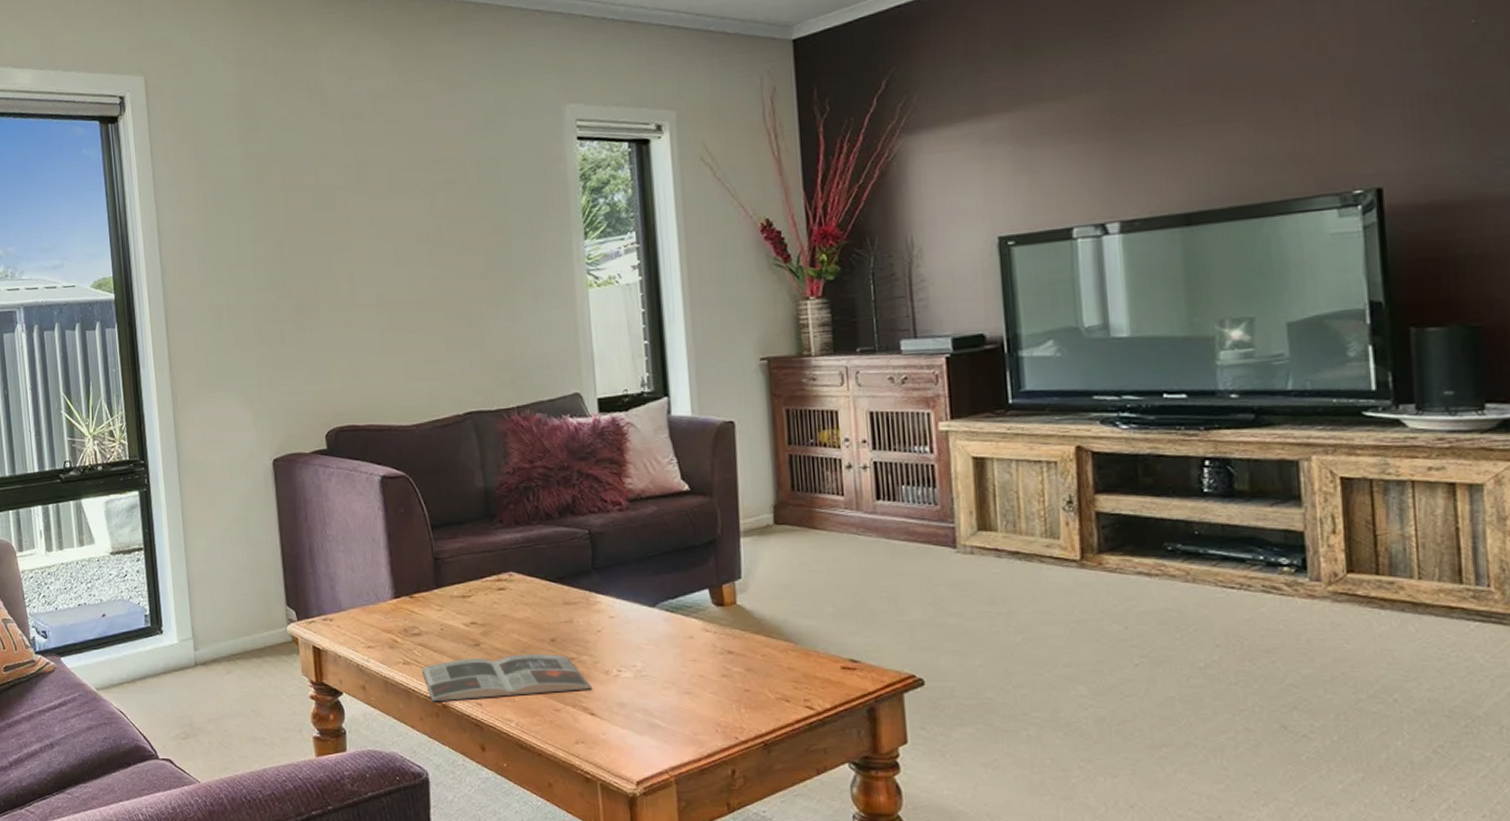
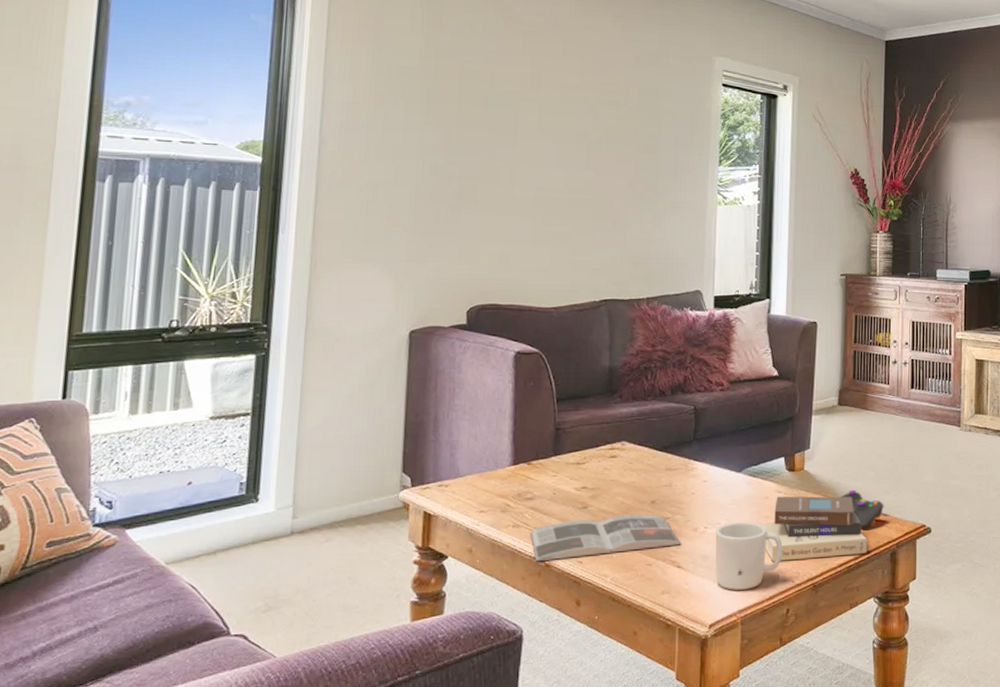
mug: none [631,666,719,744] -> present [715,522,783,590]
books: none [686,635,833,713] -> present [760,496,867,562]
game controller: none [789,628,852,678] -> present [840,489,884,529]

